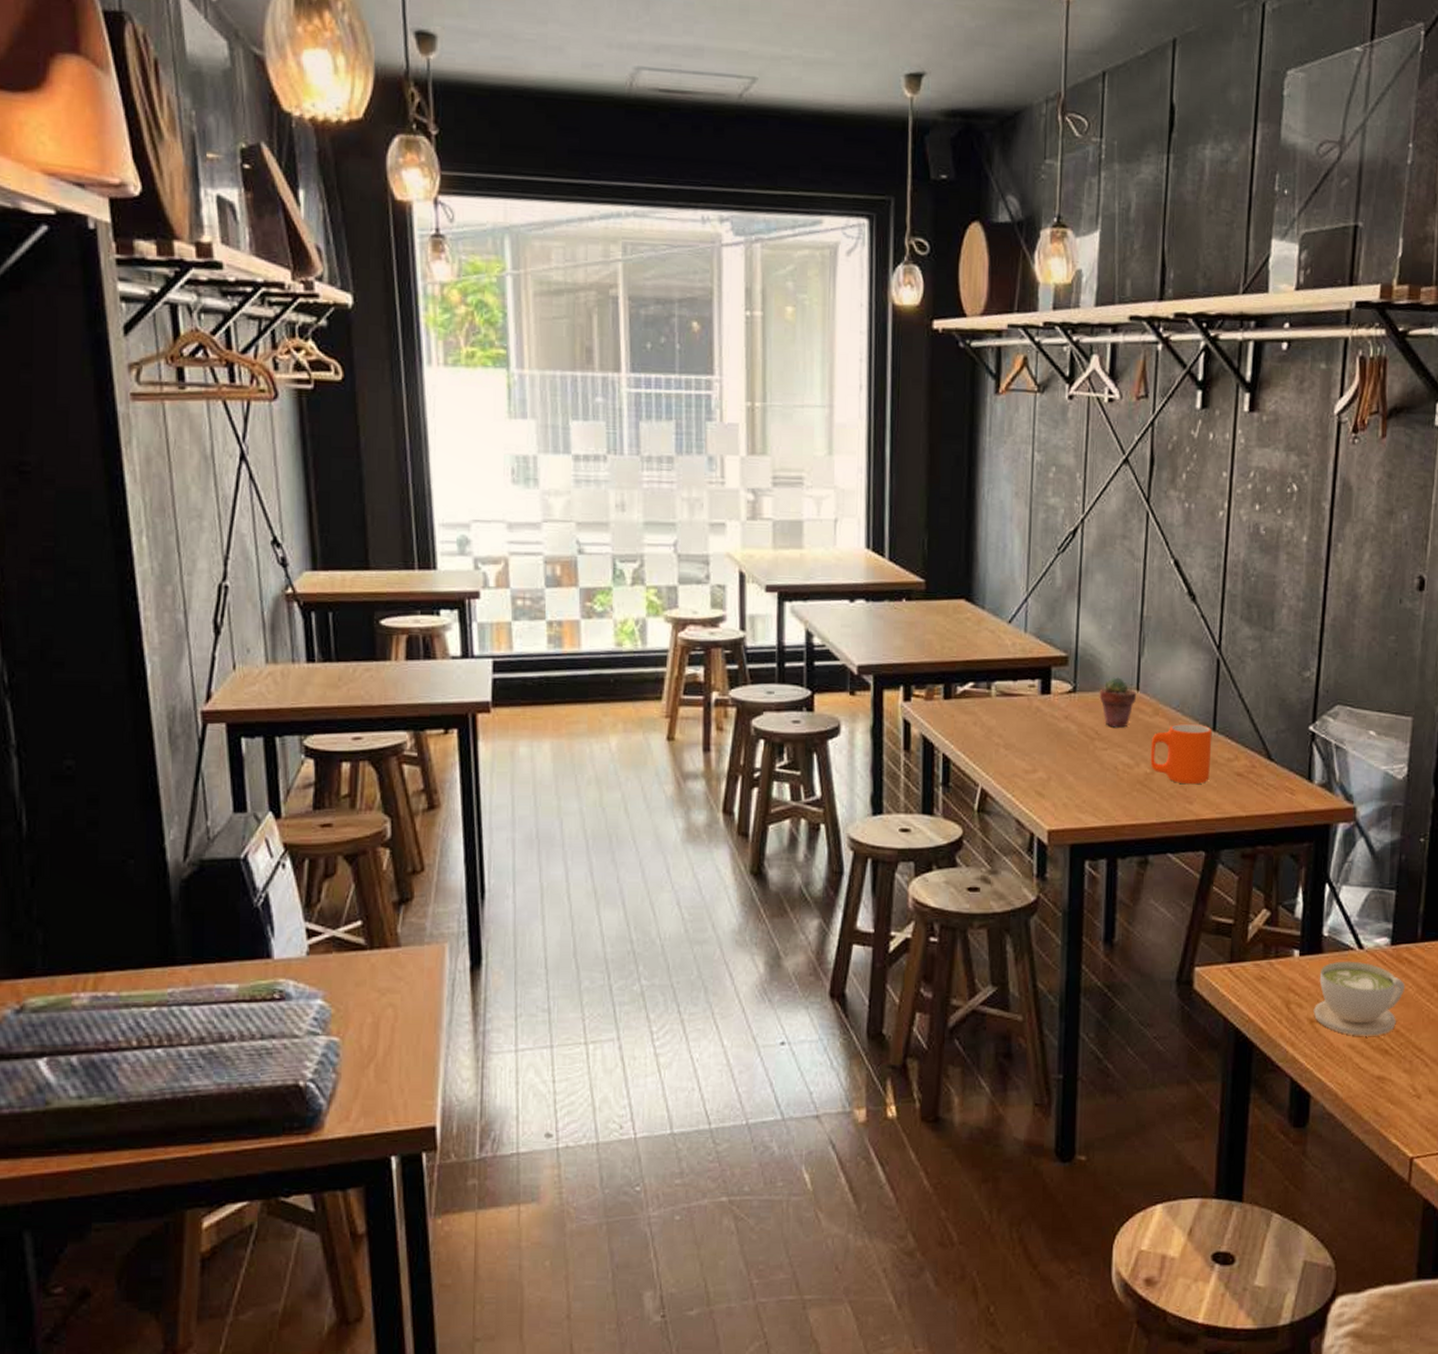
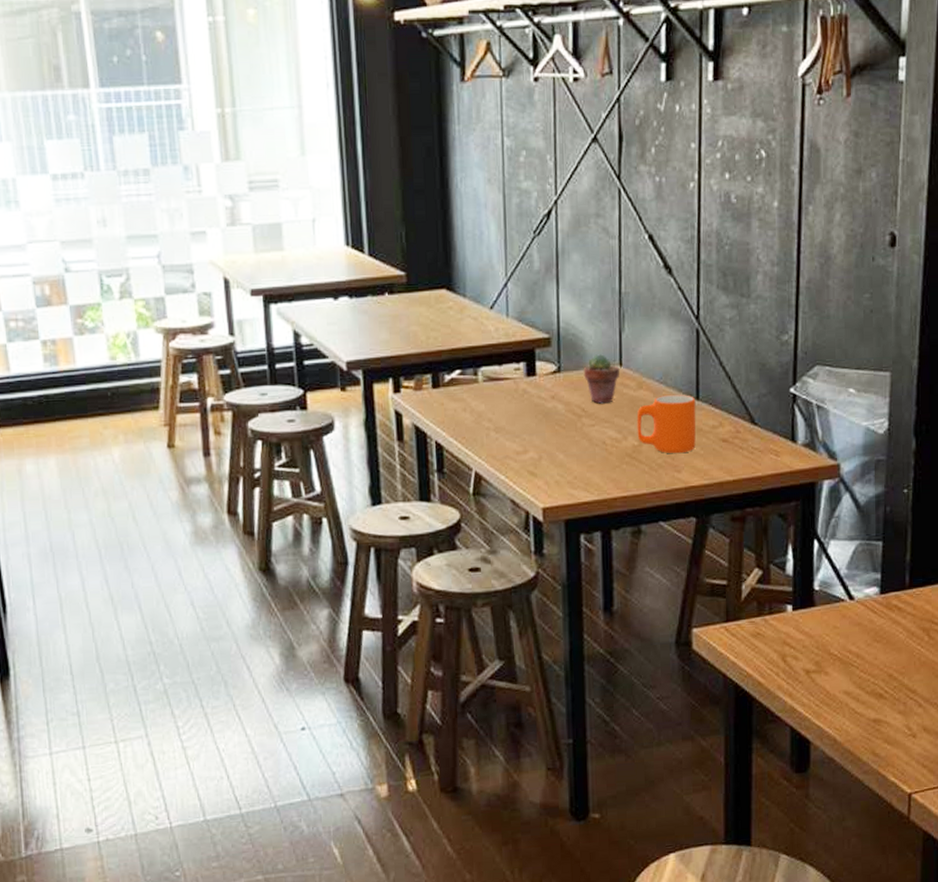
coffee cup: present [1313,961,1406,1036] -> none [809,611,896,683]

